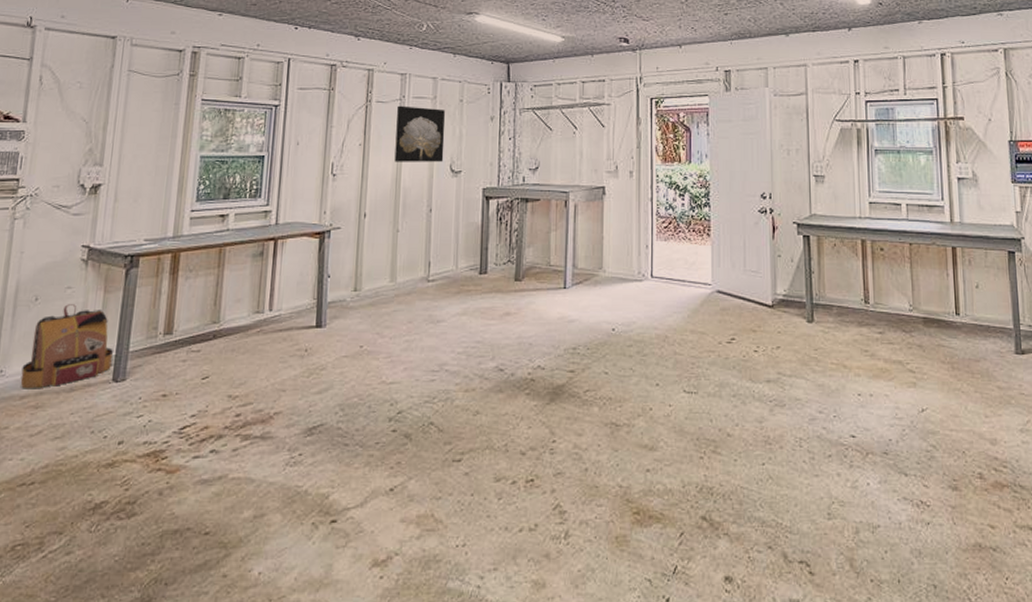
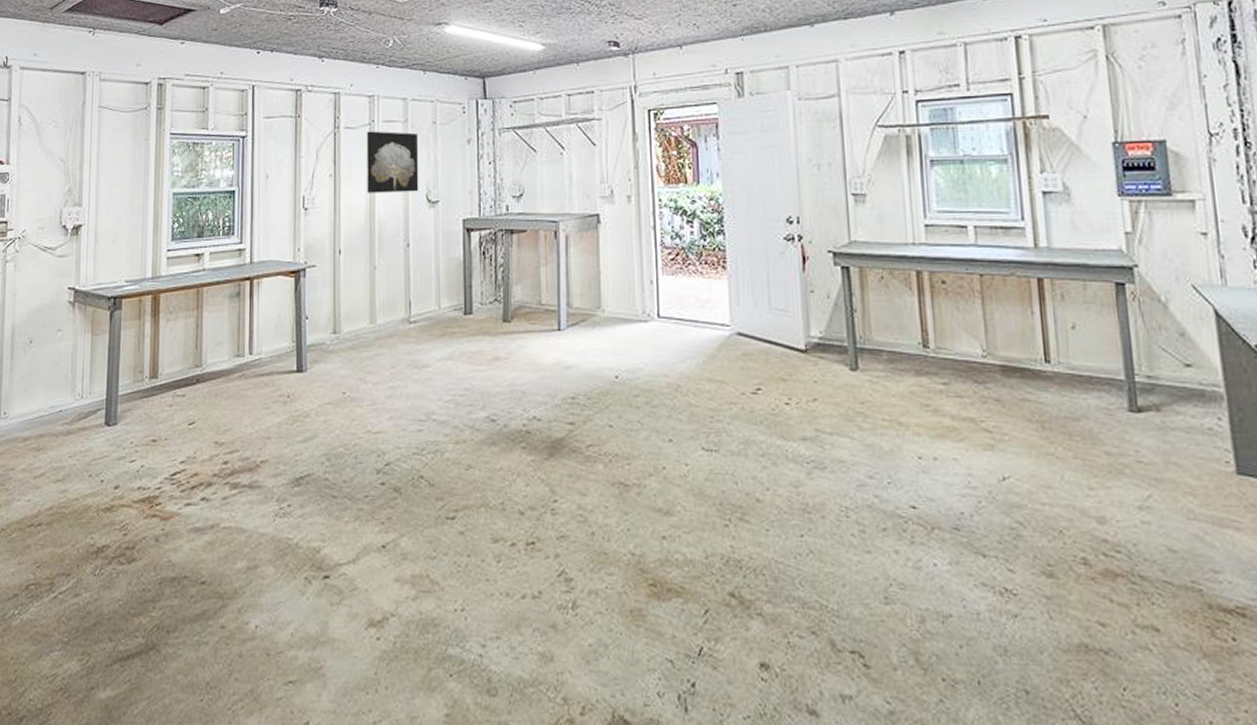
backpack: present [21,304,114,389] -> none [22,347,105,432]

